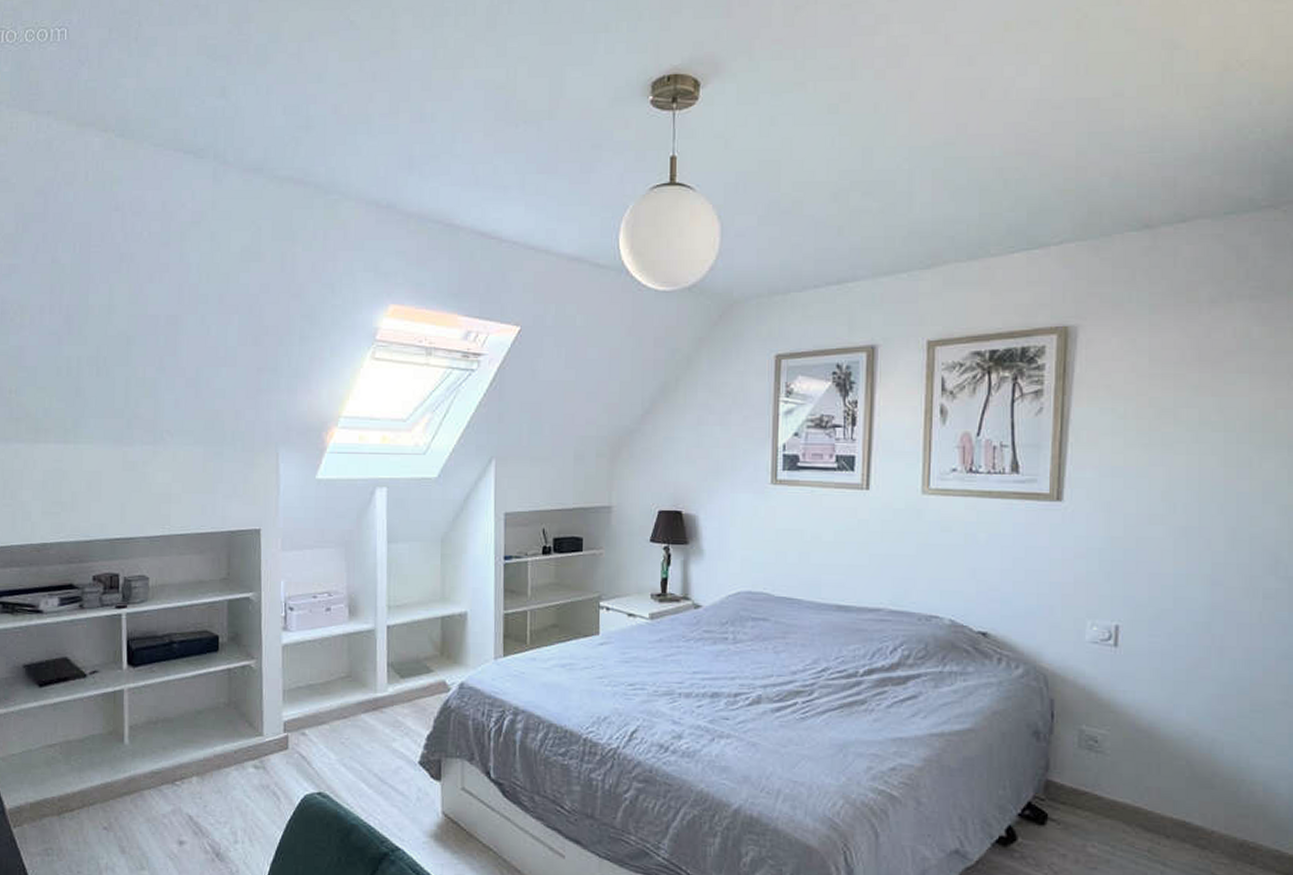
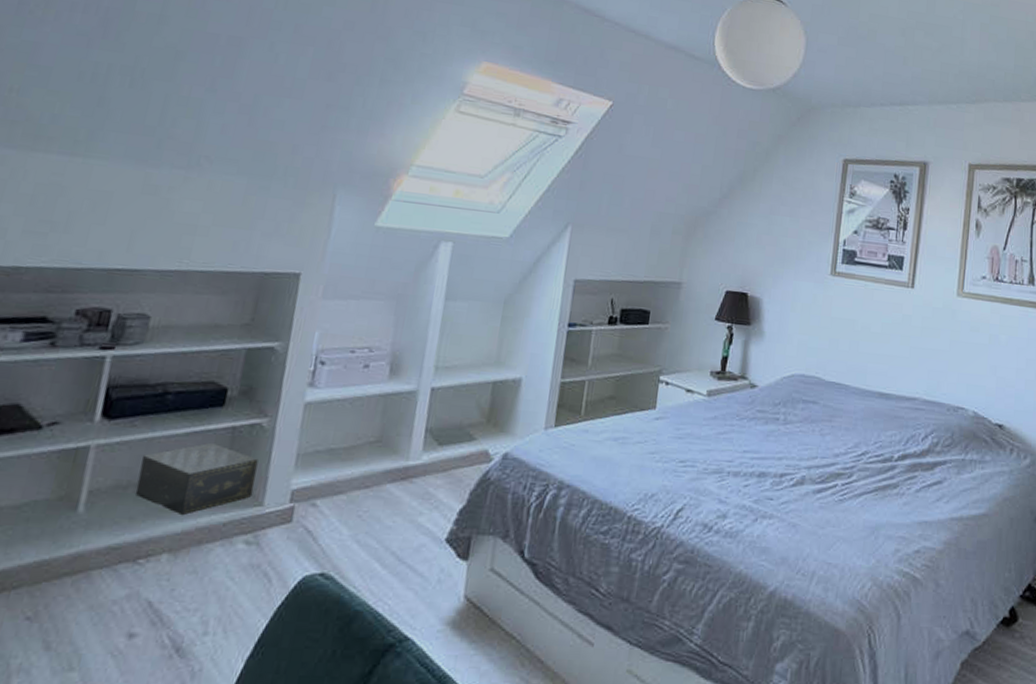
decorative box: none [163,683,254,744] -> present [135,442,259,515]

